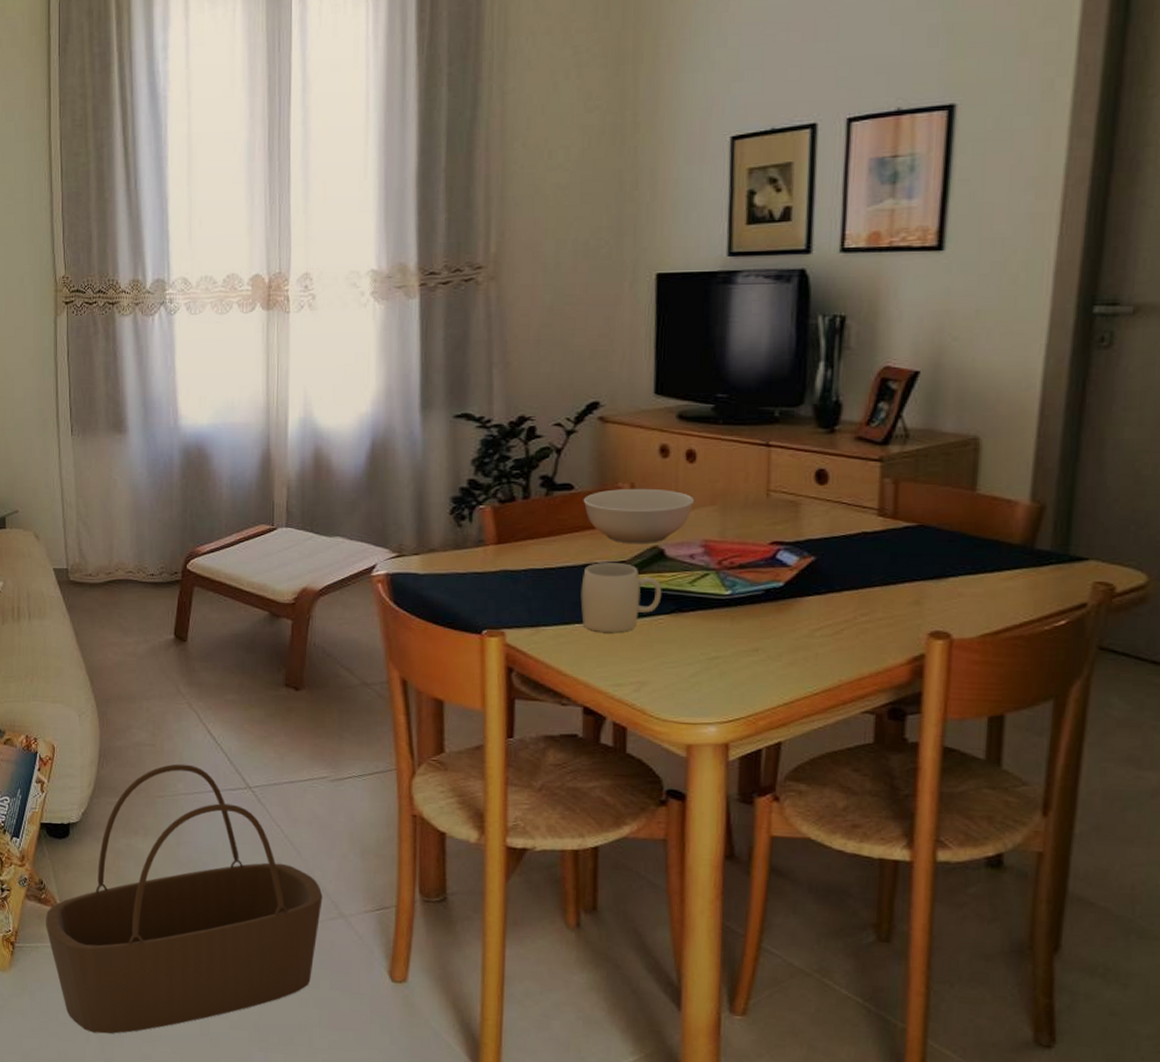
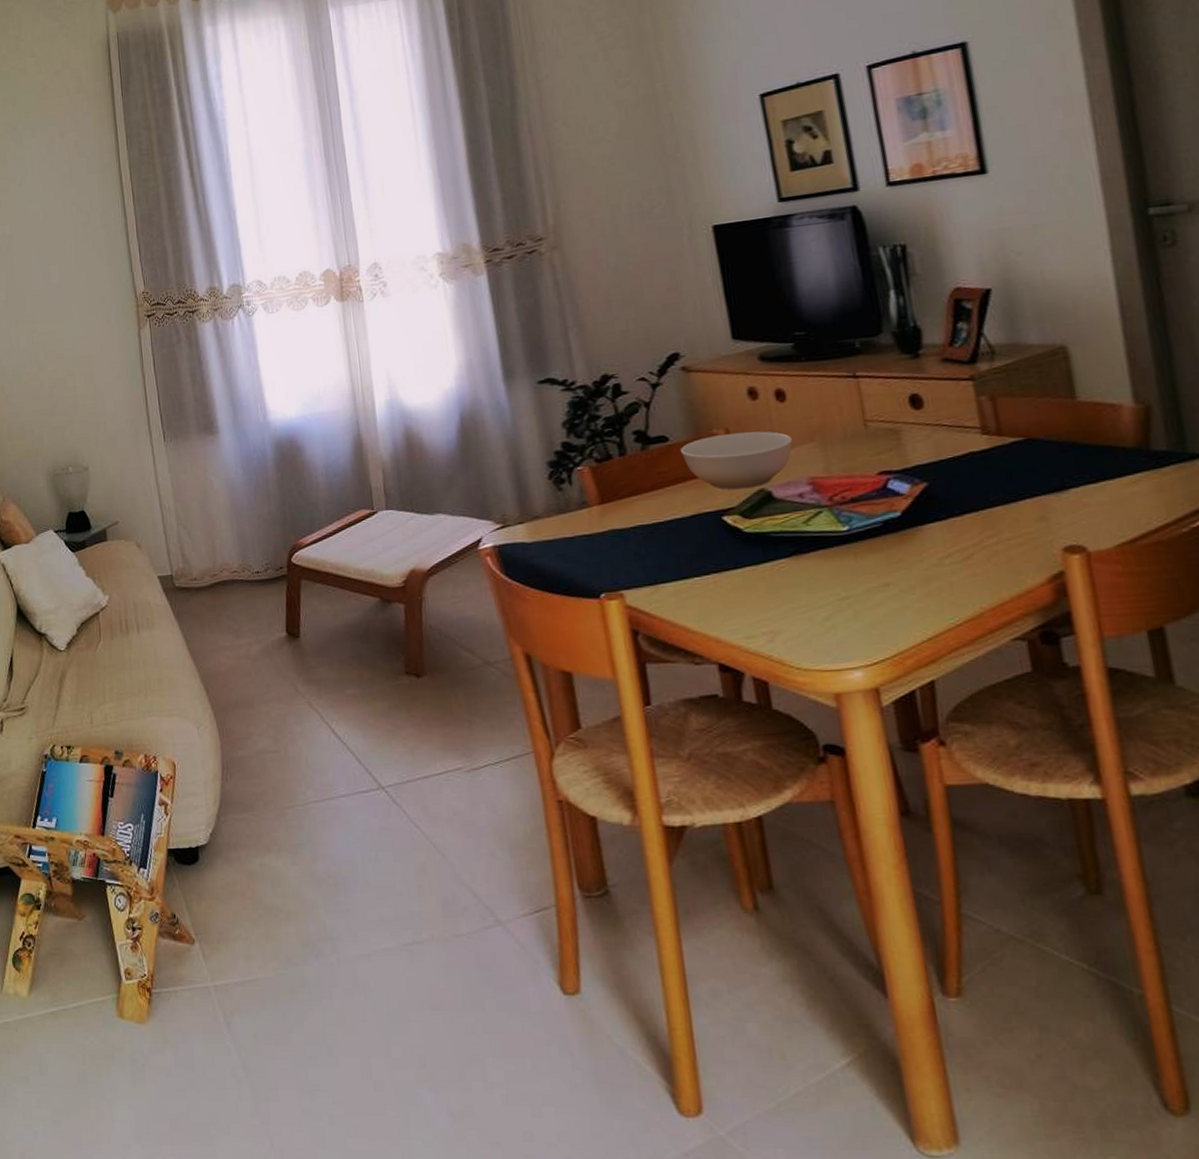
basket: present [46,764,323,1034] -> none [182,769,476,1087]
mug: present [580,563,662,632] -> none [693,509,778,583]

